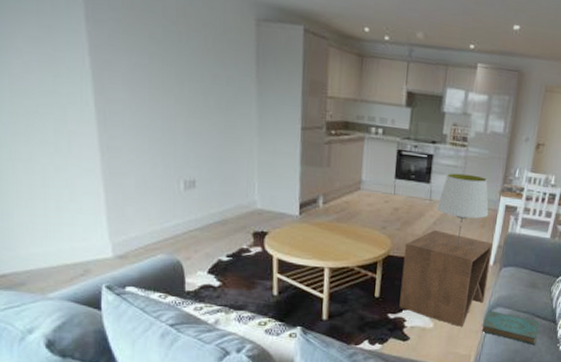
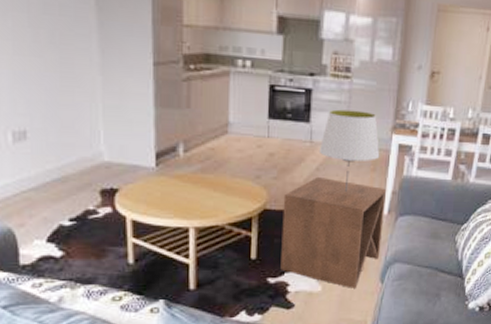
book: present [481,310,540,345] -> none [377,267,445,304]

